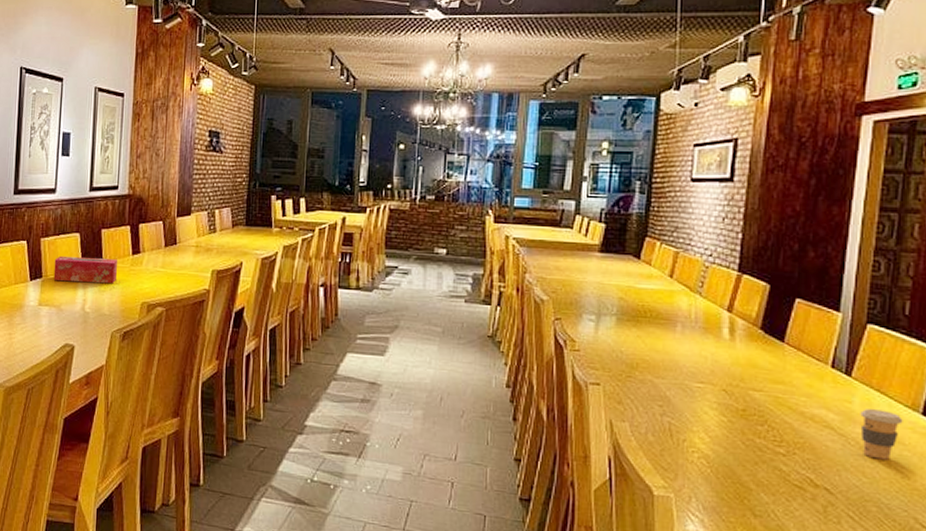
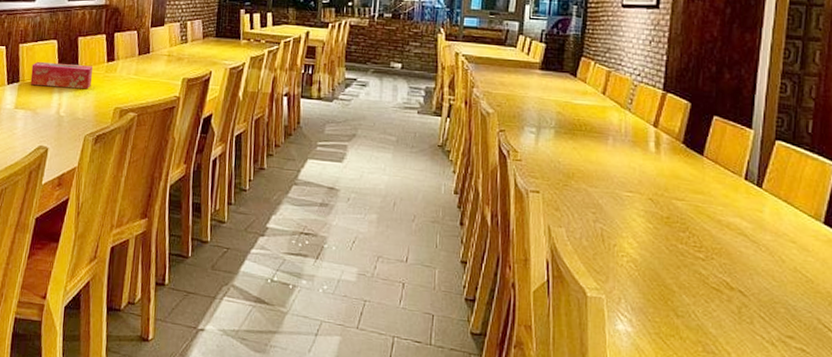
coffee cup: present [860,409,903,460] -> none [770,218,807,265]

